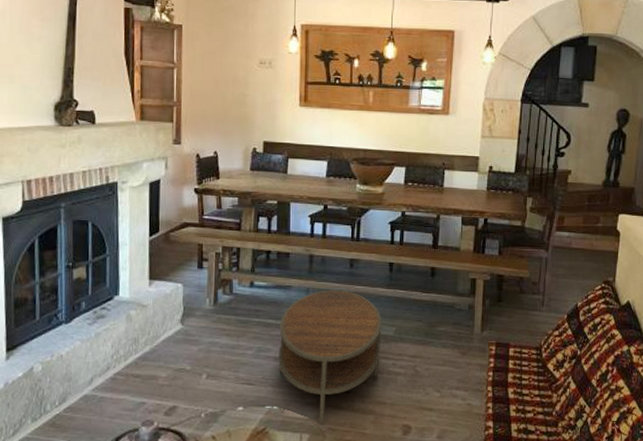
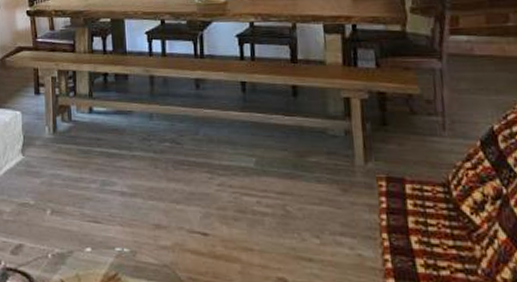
coffee table: present [278,290,382,424] -> none [123,114,241,272]

